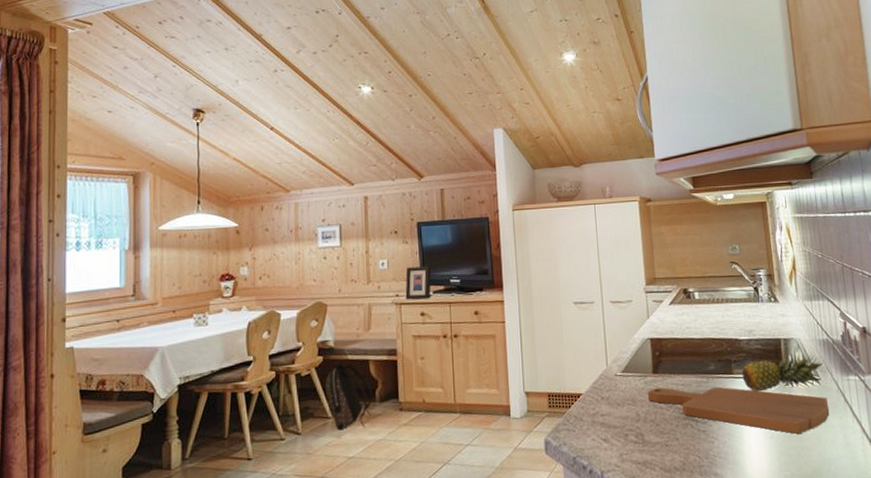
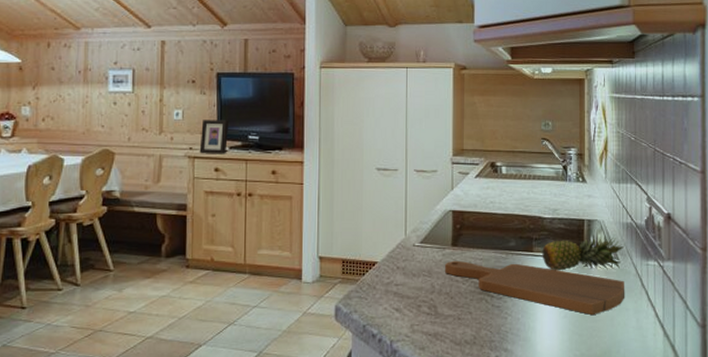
backpack: present [325,360,373,430] -> none [108,212,159,283]

